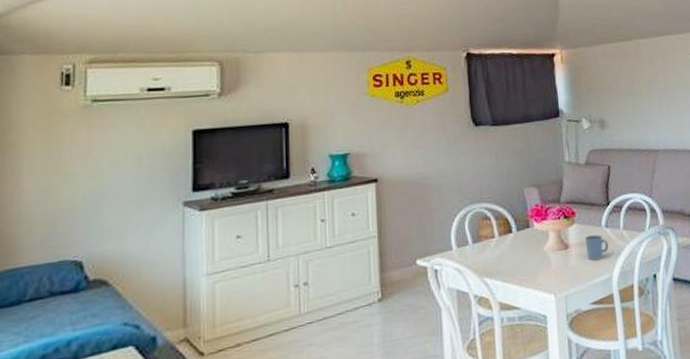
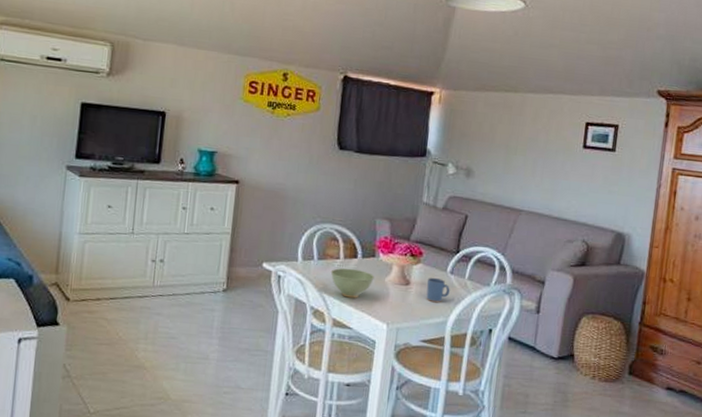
bowl: none [488,244,533,277] -> present [330,268,375,298]

